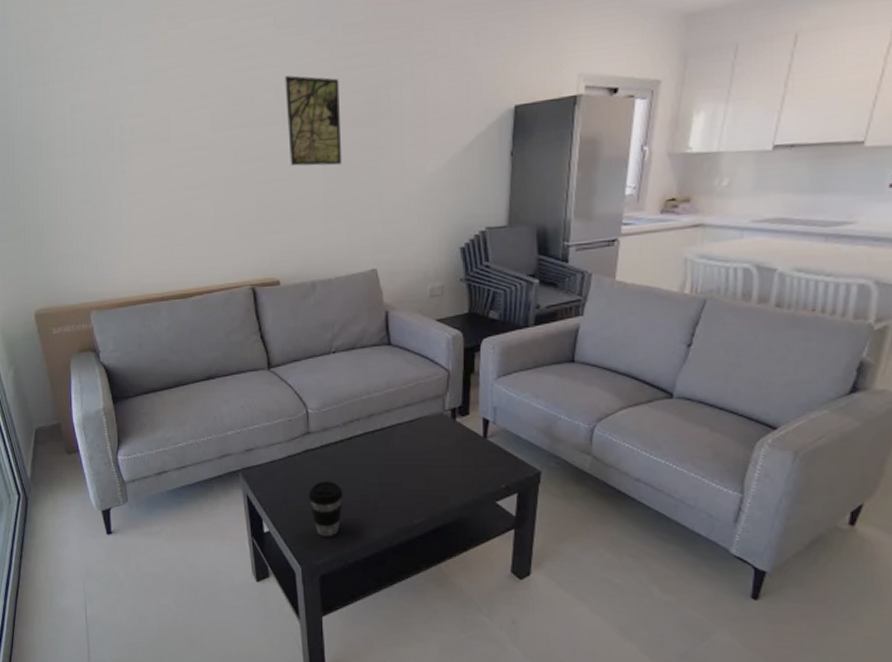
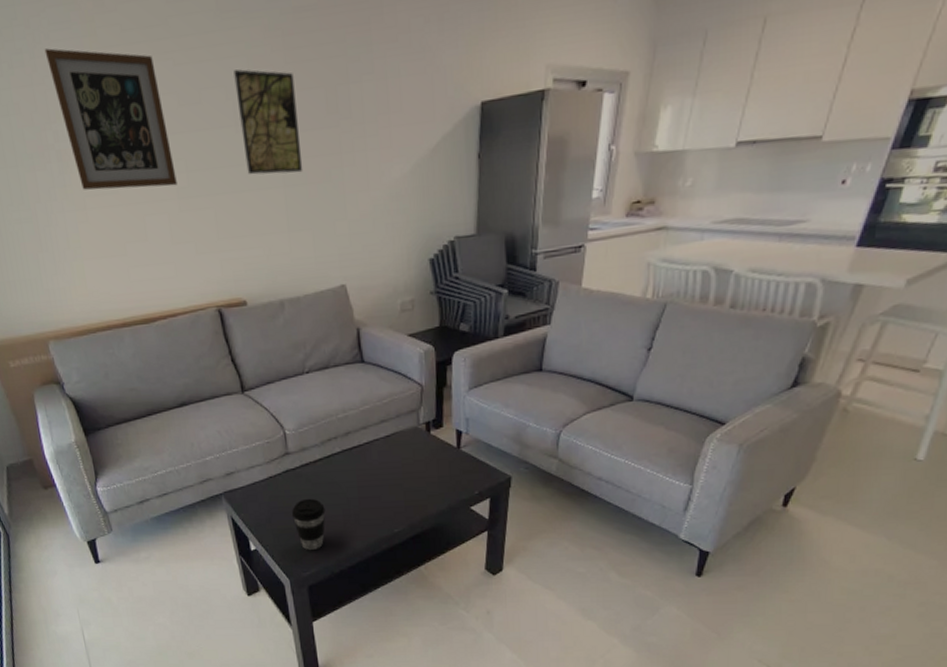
wall art: none [121,57,225,177] -> present [44,48,177,190]

